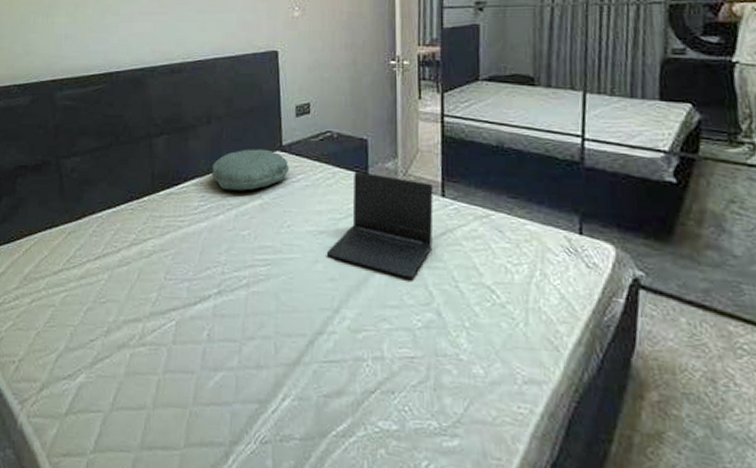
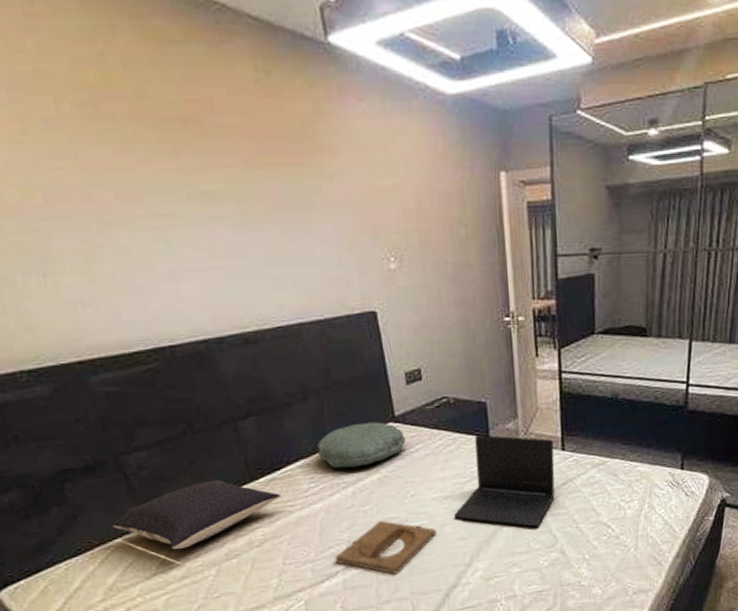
pillow: none [40,188,175,249] -> present [111,479,282,549]
tray: none [210,247,307,308] -> present [335,520,436,574]

